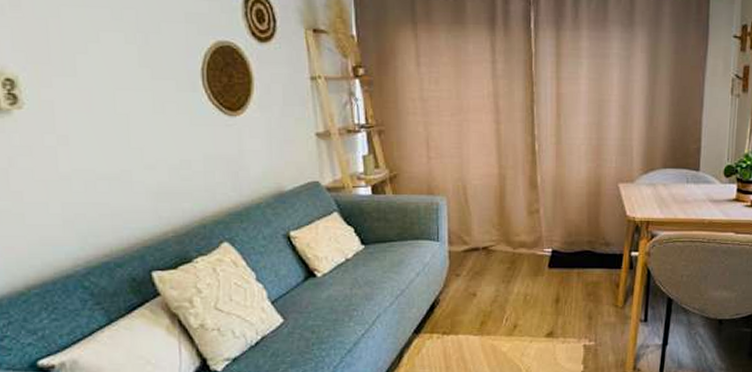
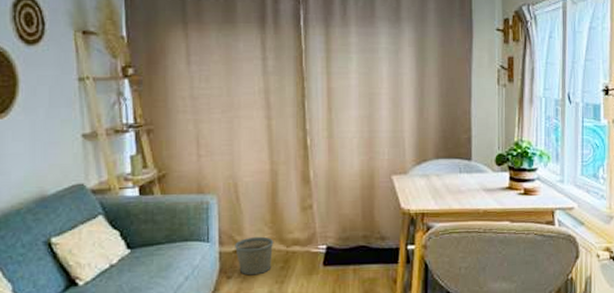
basket: none [464,238,501,274] -> present [235,236,274,276]

